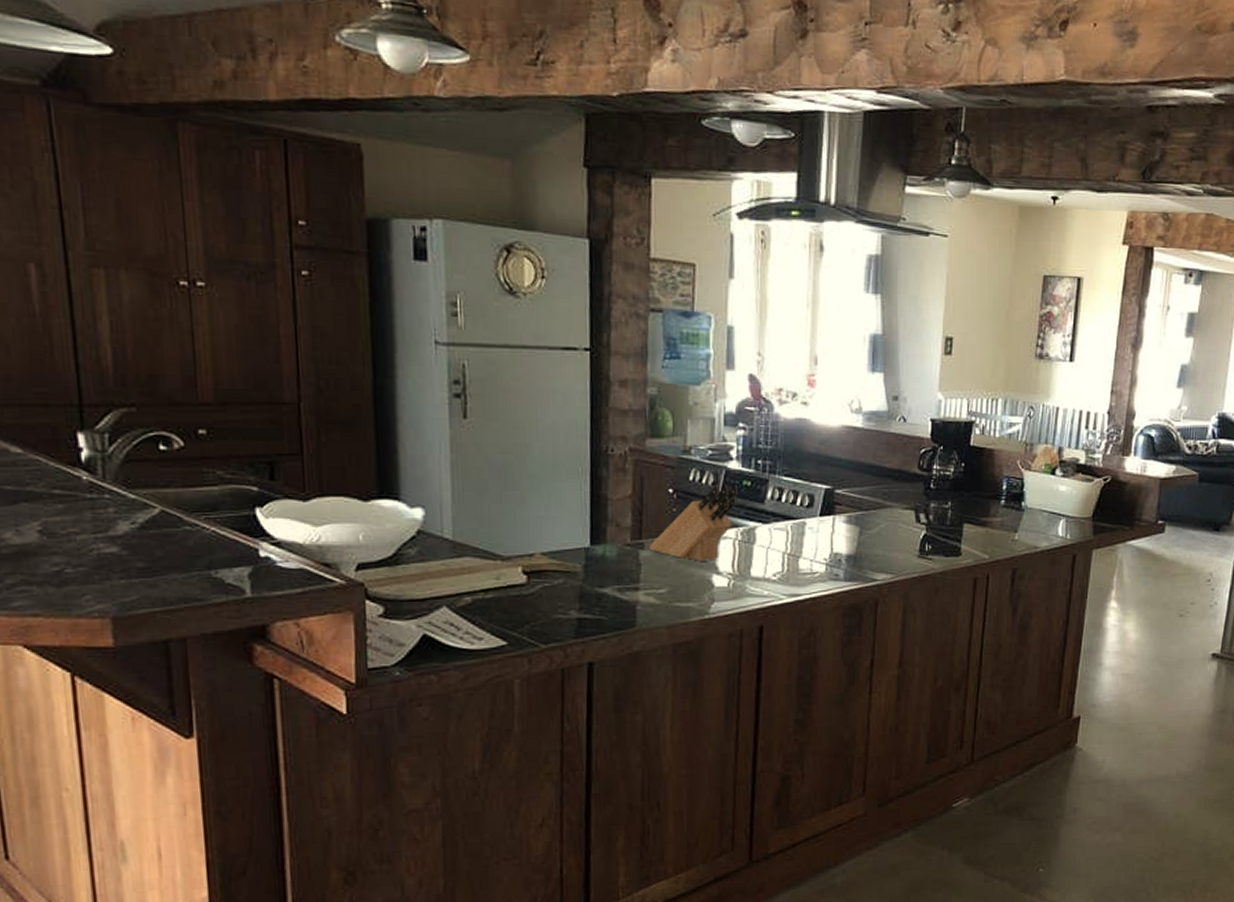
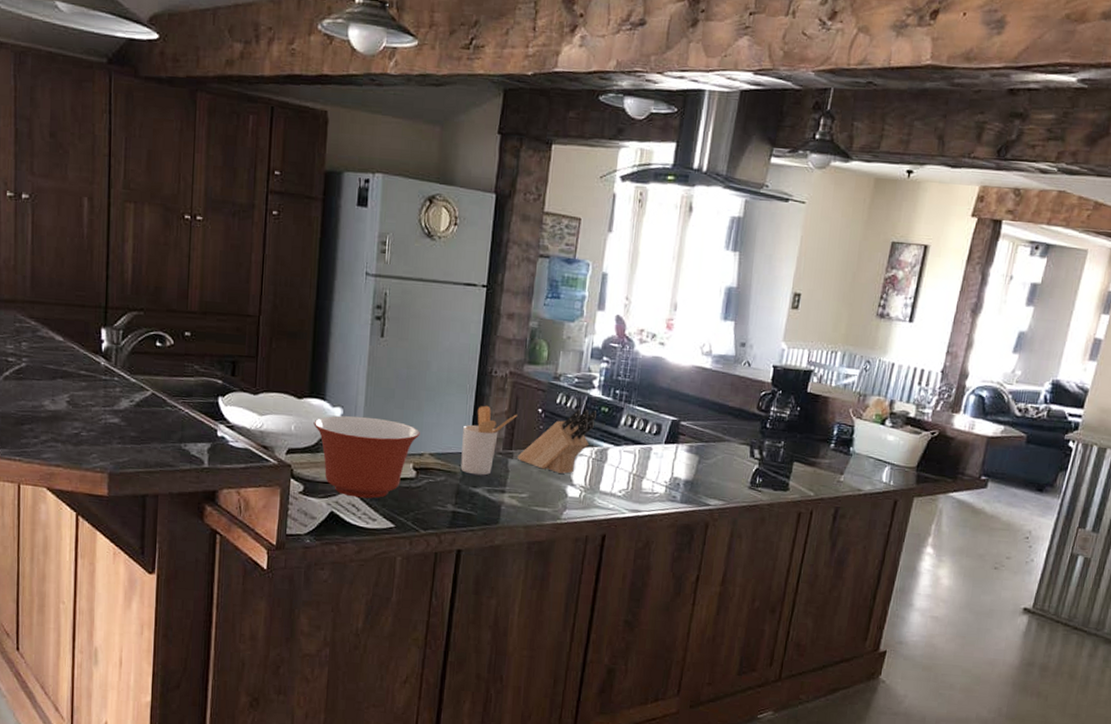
mixing bowl: none [388,516,527,614] -> present [313,415,420,499]
utensil holder: none [580,490,644,573] -> present [460,405,518,476]

